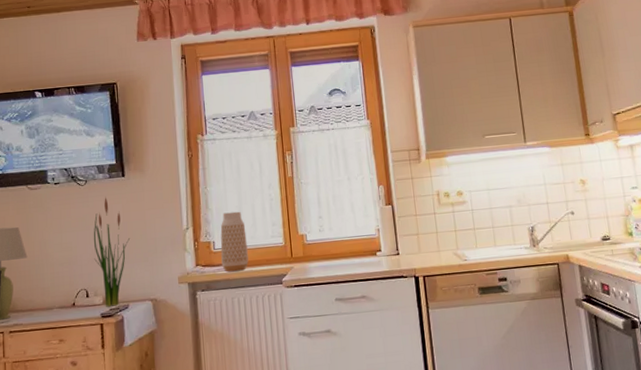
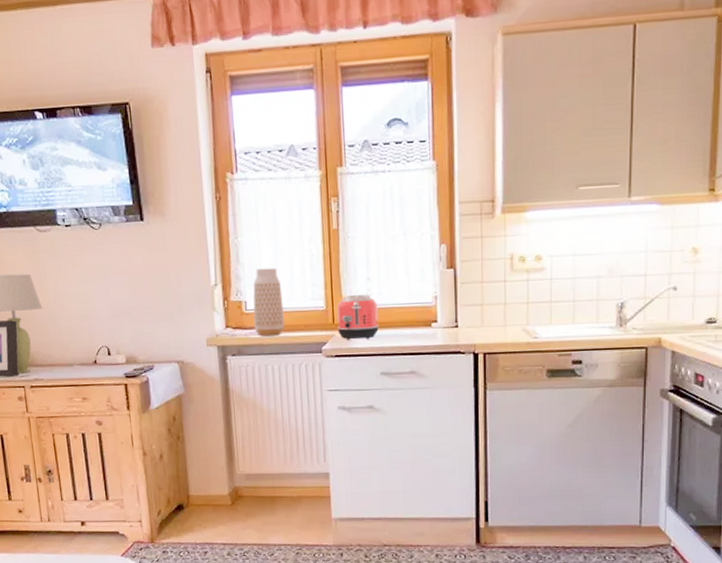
plant: present [93,196,130,307] -> none [111,243,152,367]
toaster: none [294,230,332,271] -> present [336,295,379,340]

